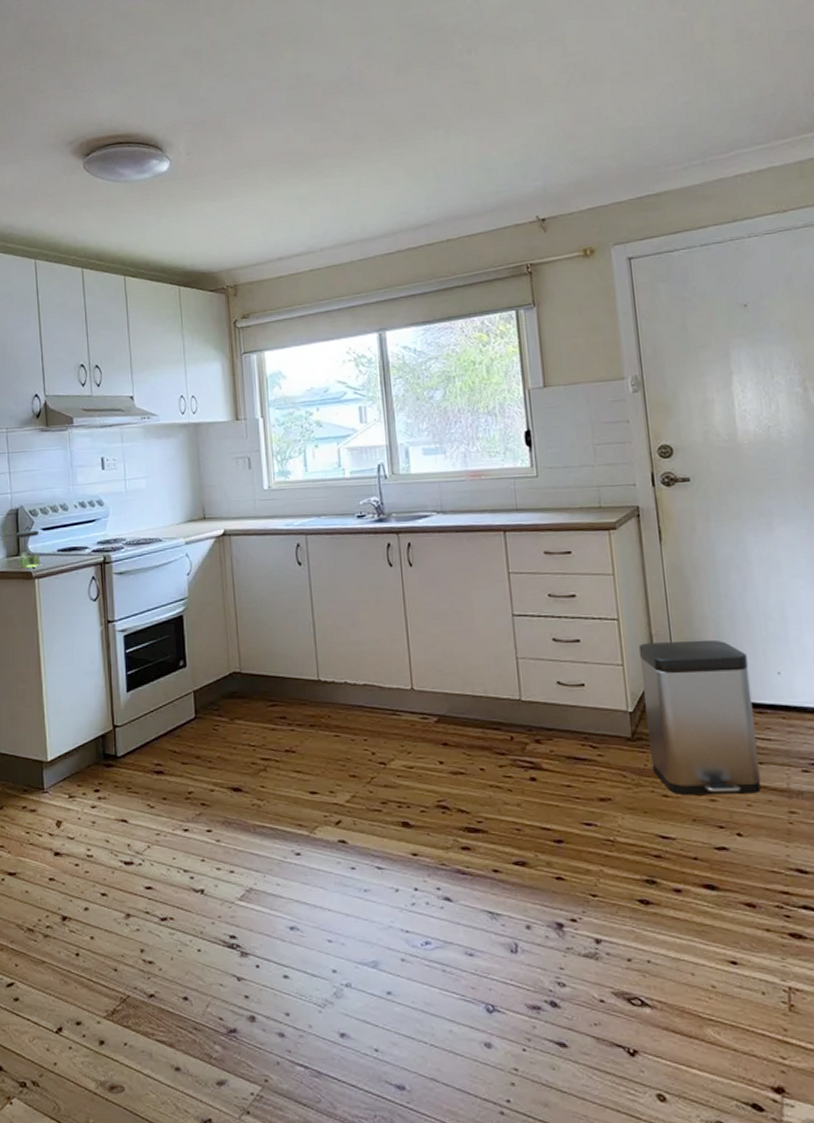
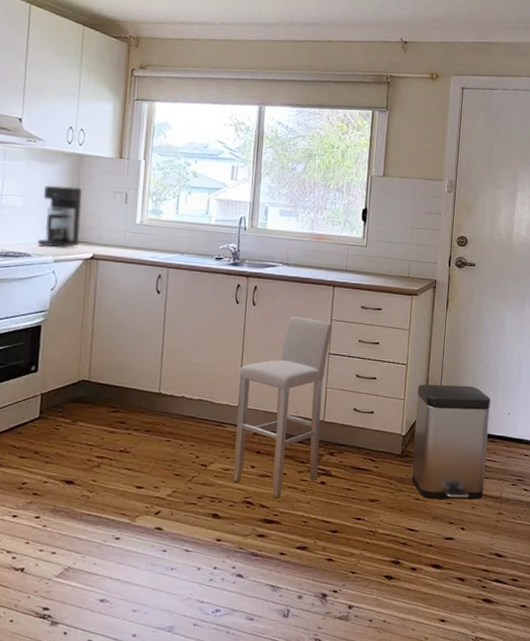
coffee maker: none [165,459,208,529] -> present [38,184,82,248]
bar stool: none [405,573,526,800] -> present [233,316,333,498]

